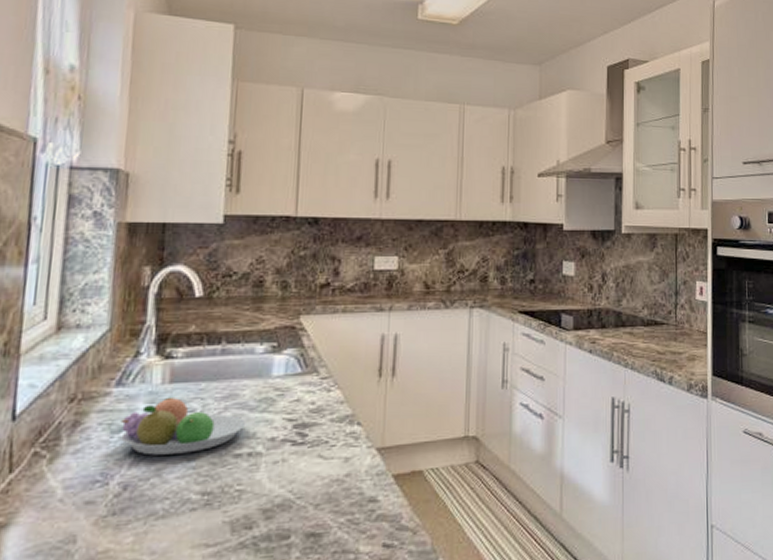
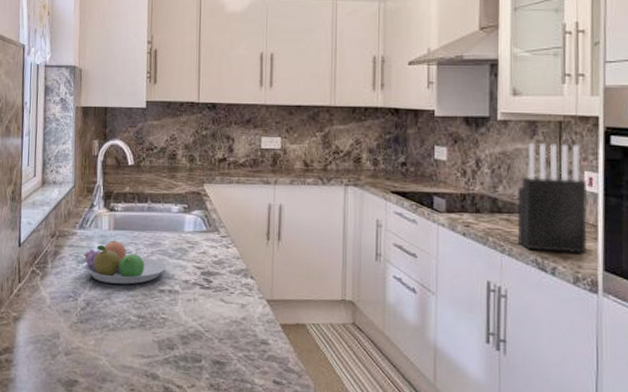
knife block: none [639,256,699,362] -> present [517,143,587,253]

